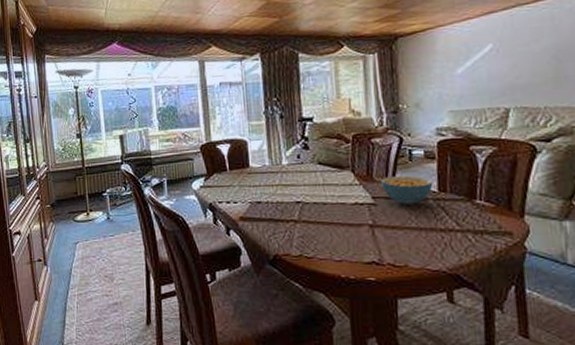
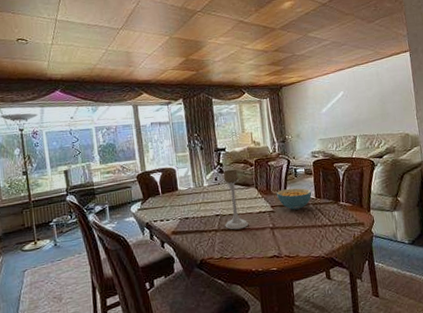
candle holder: none [307,145,340,223] -> present [223,169,249,230]

